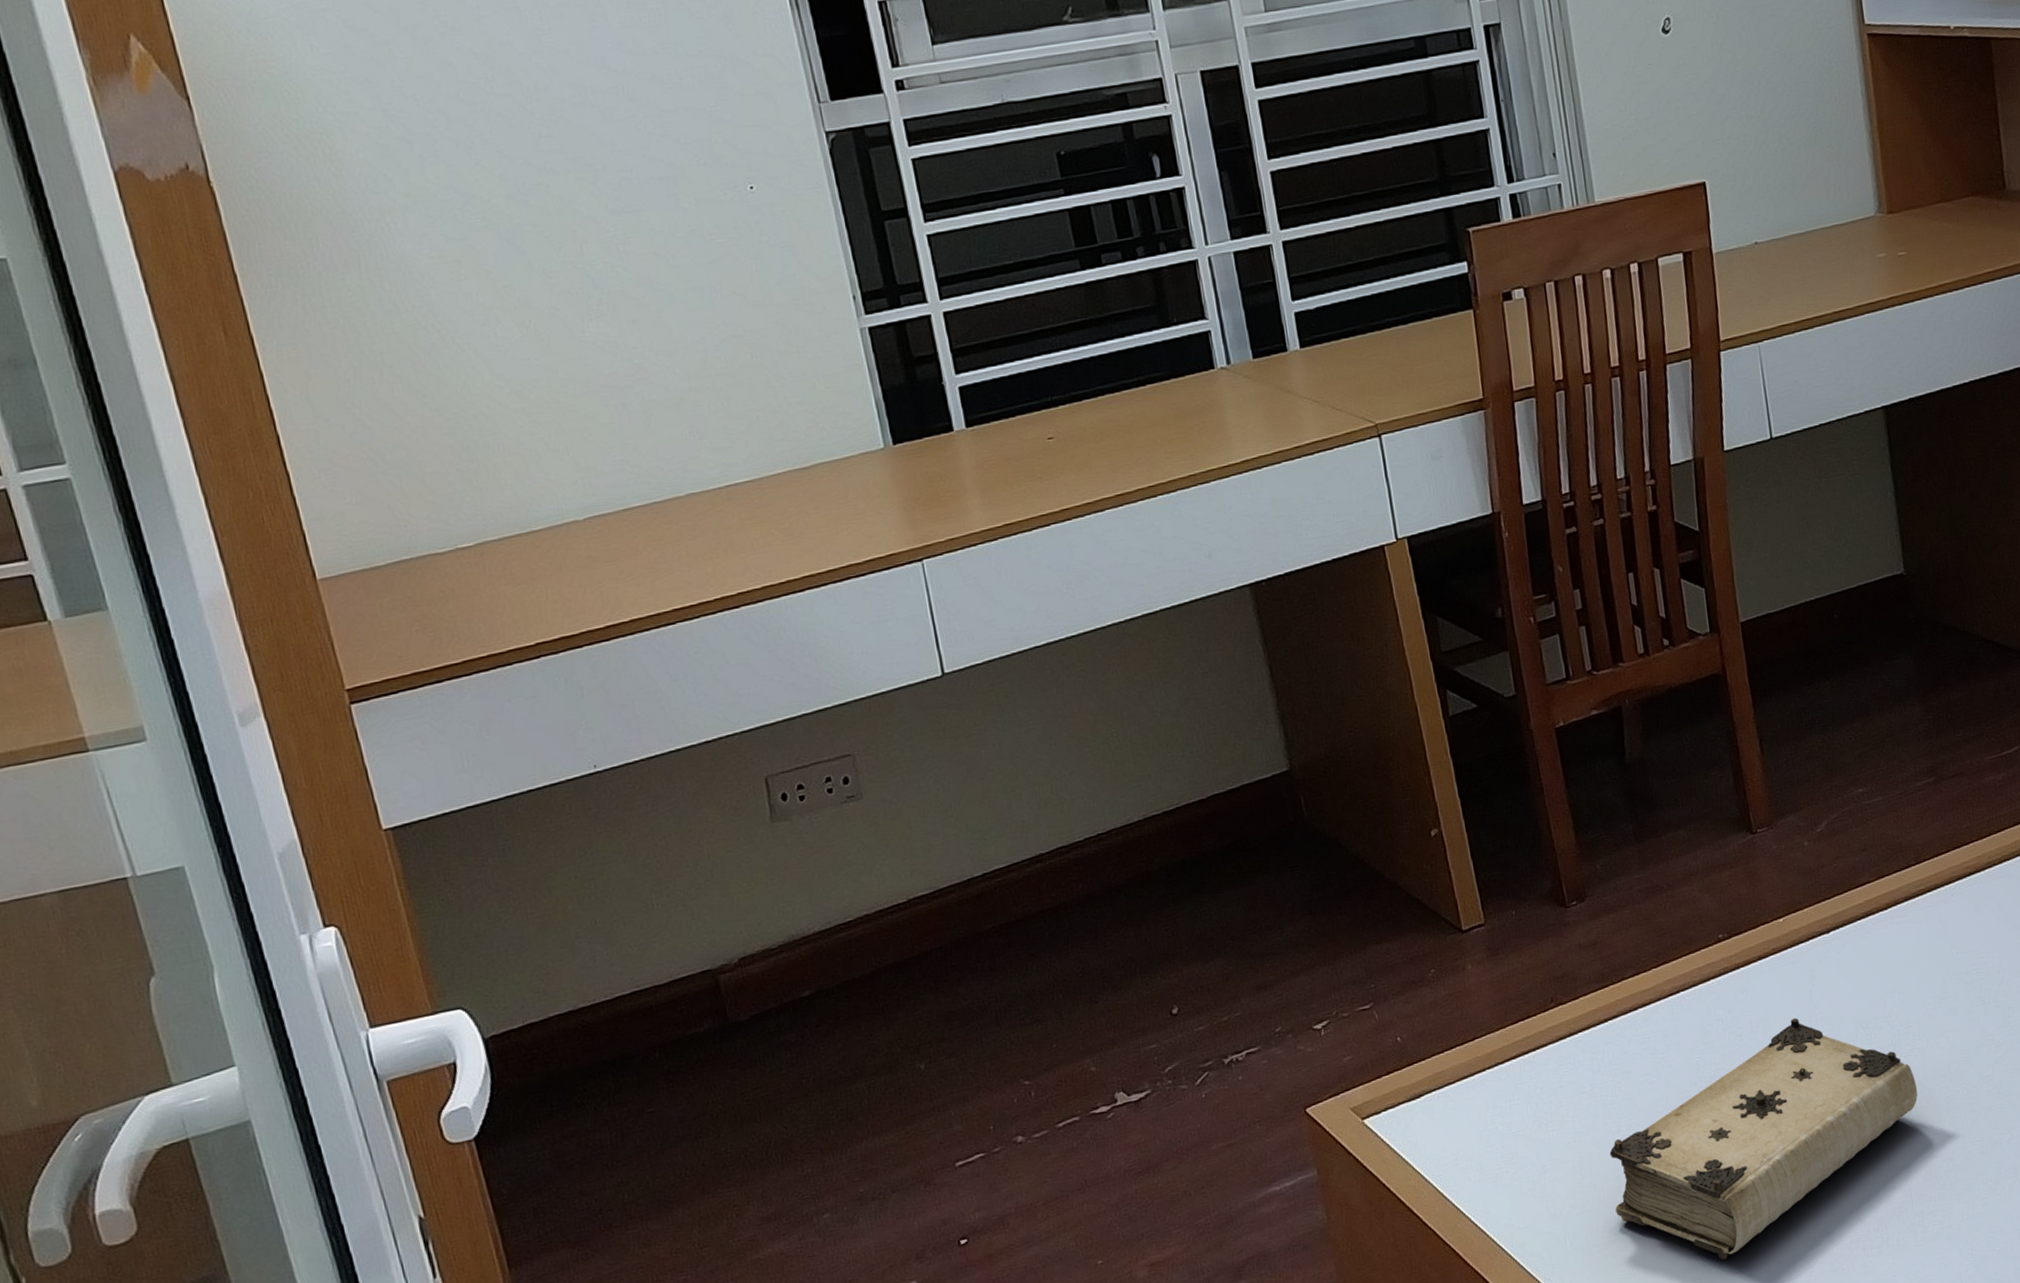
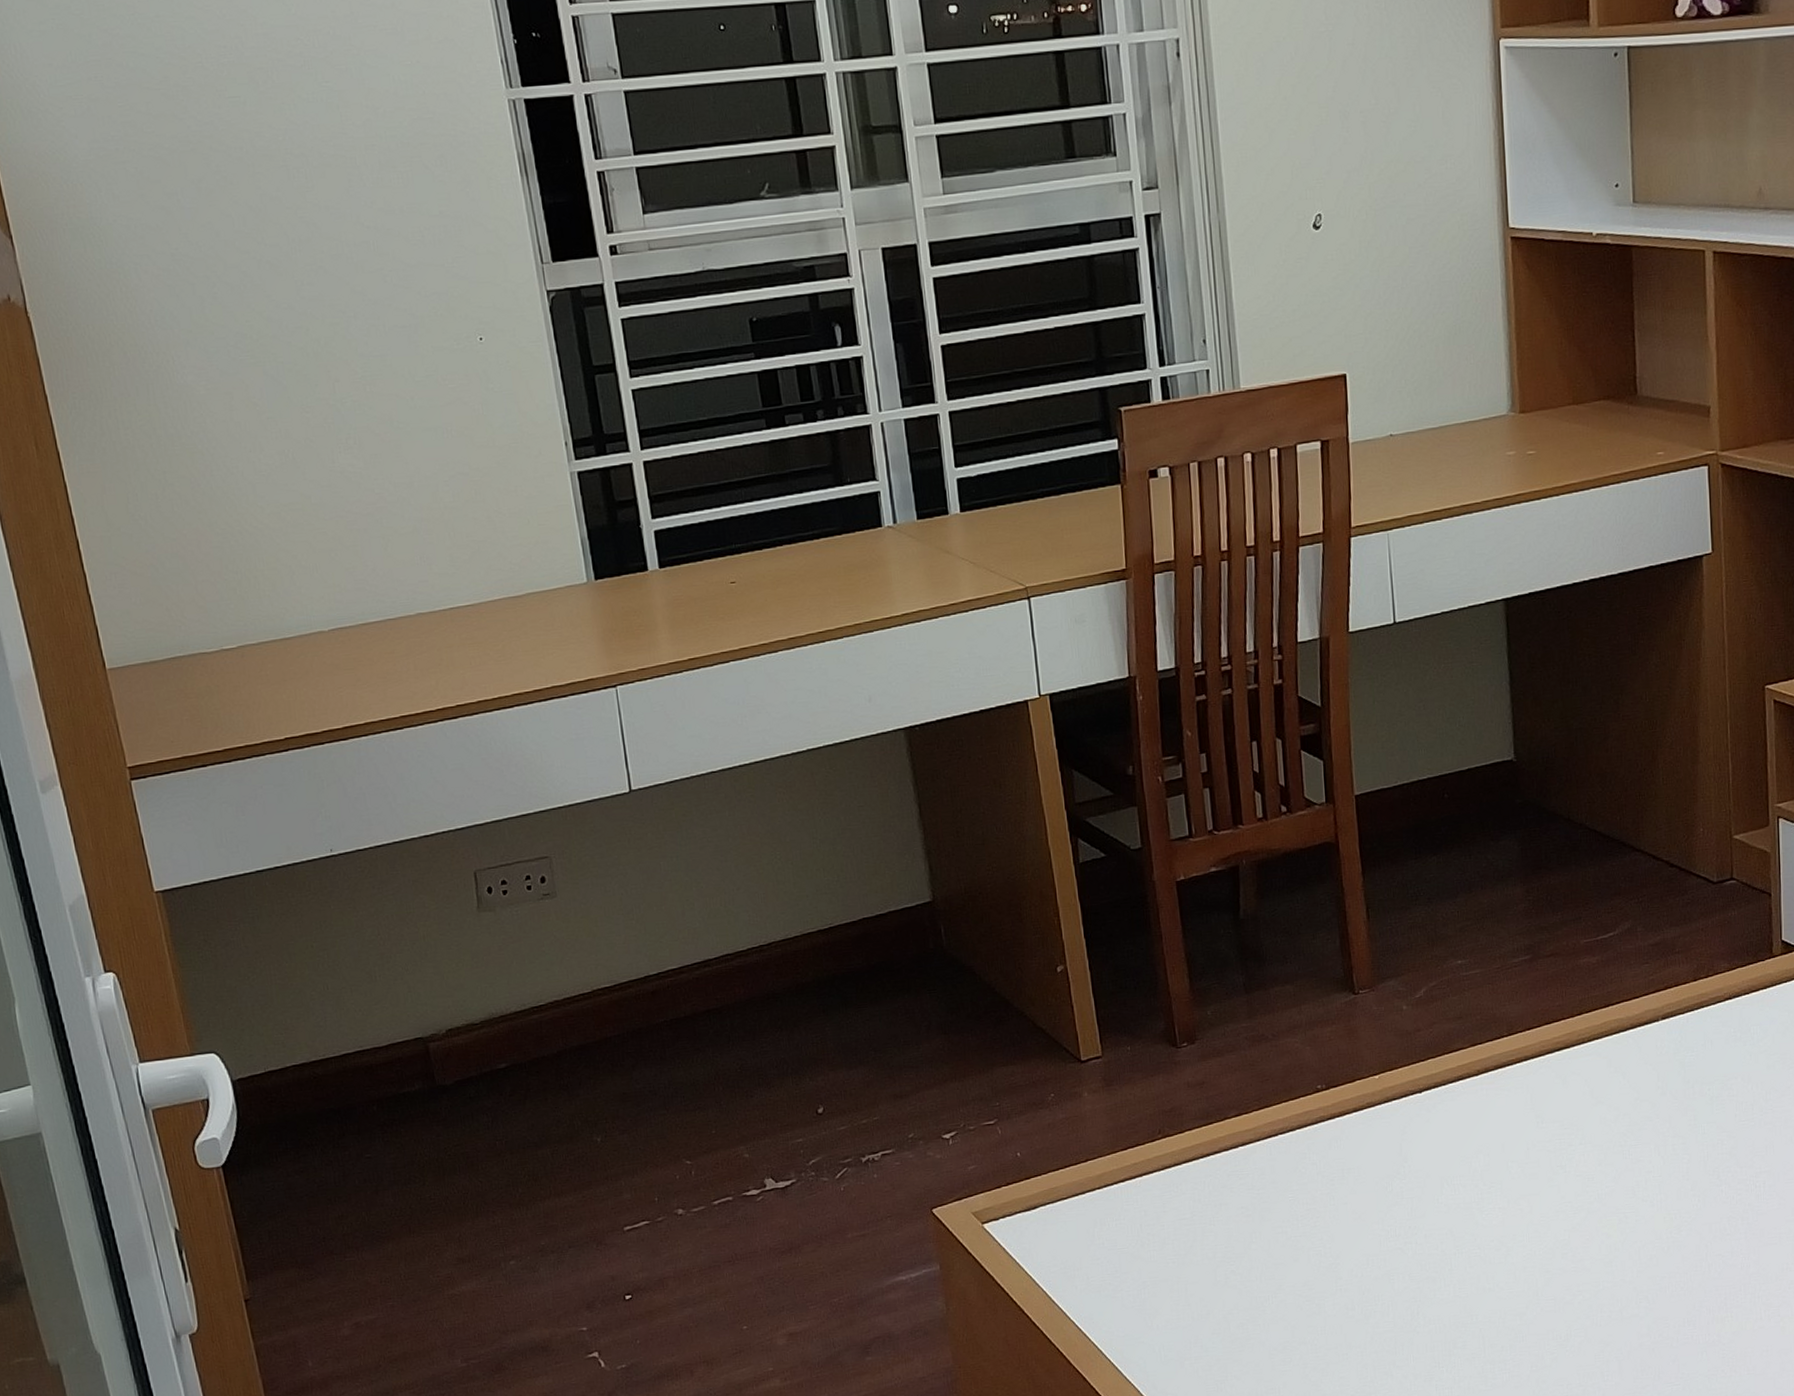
book: present [1609,1017,1918,1260] -> none [1205,1168,1497,1385]

